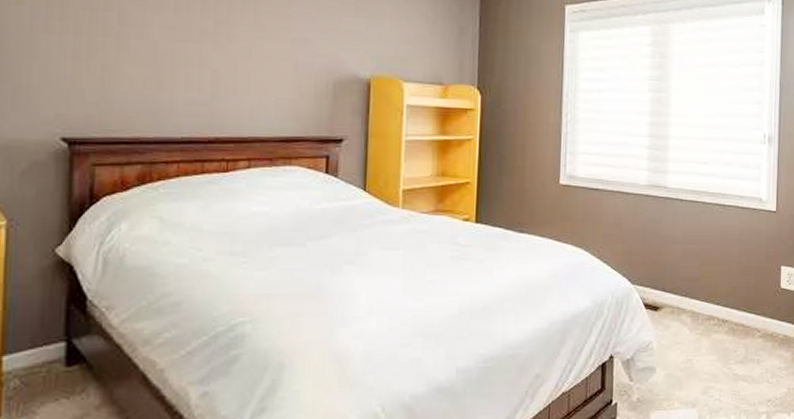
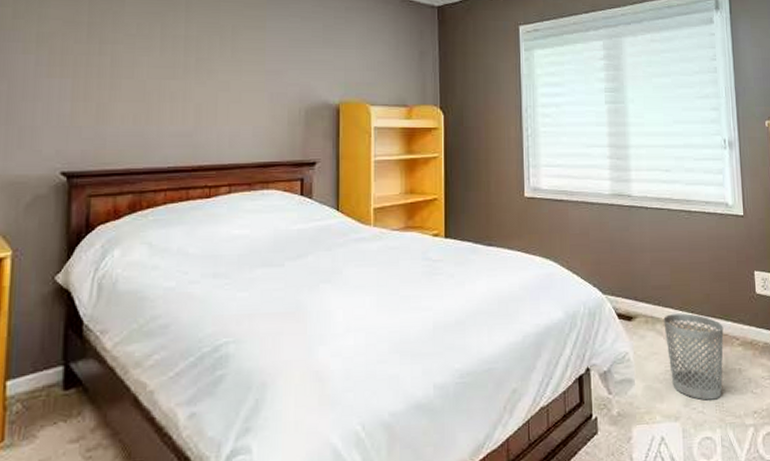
wastebasket: none [689,305,747,389] -> present [664,313,724,400]

